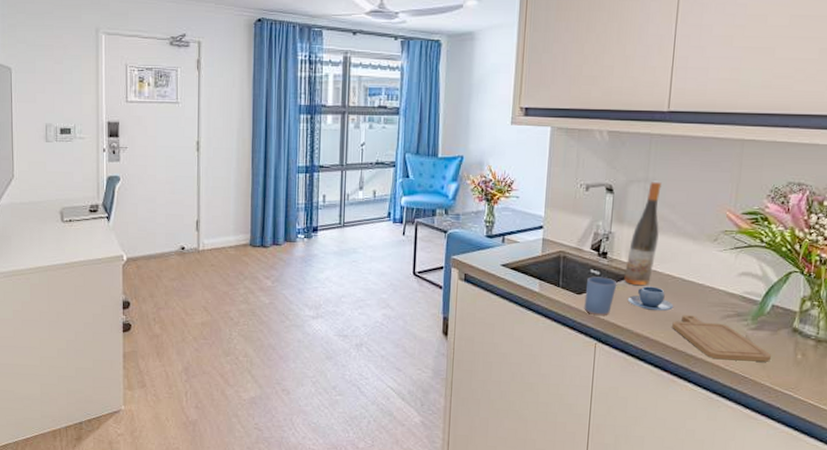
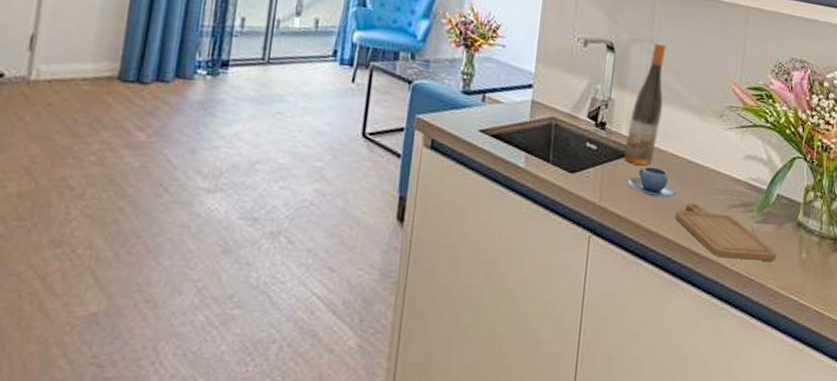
mug: present [584,276,617,316] -> none [577,151,616,201]

